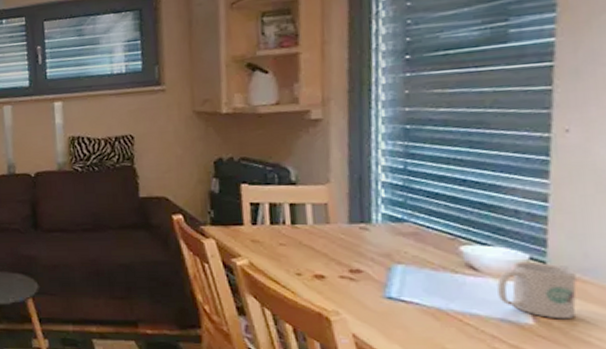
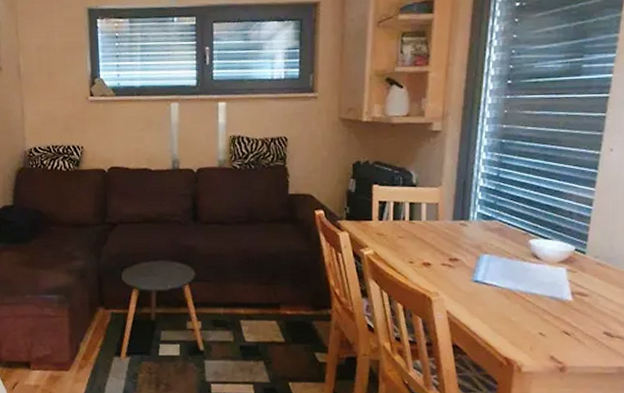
mug: present [497,261,578,320] -> none [551,252,604,296]

